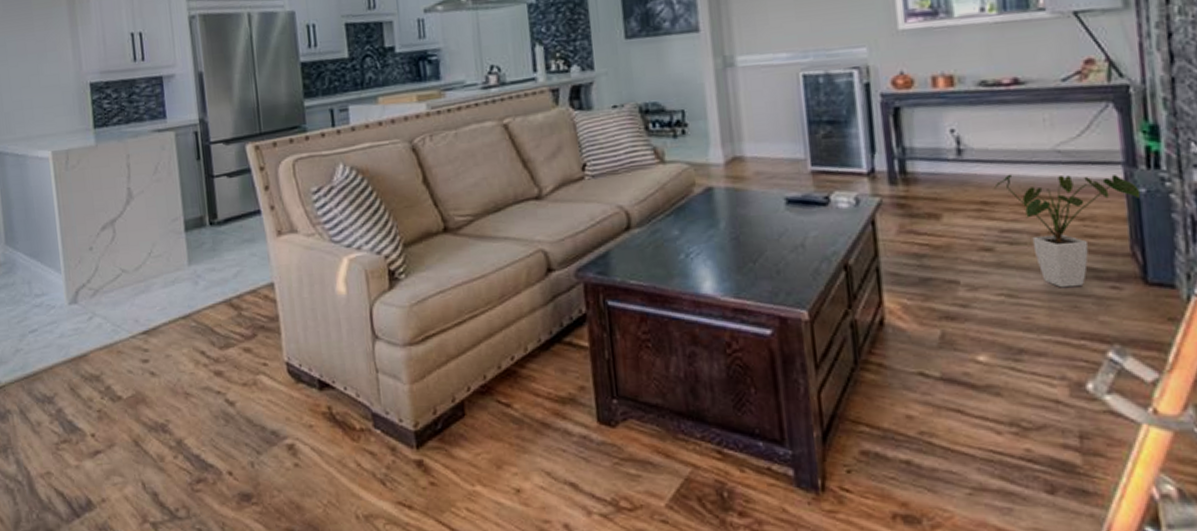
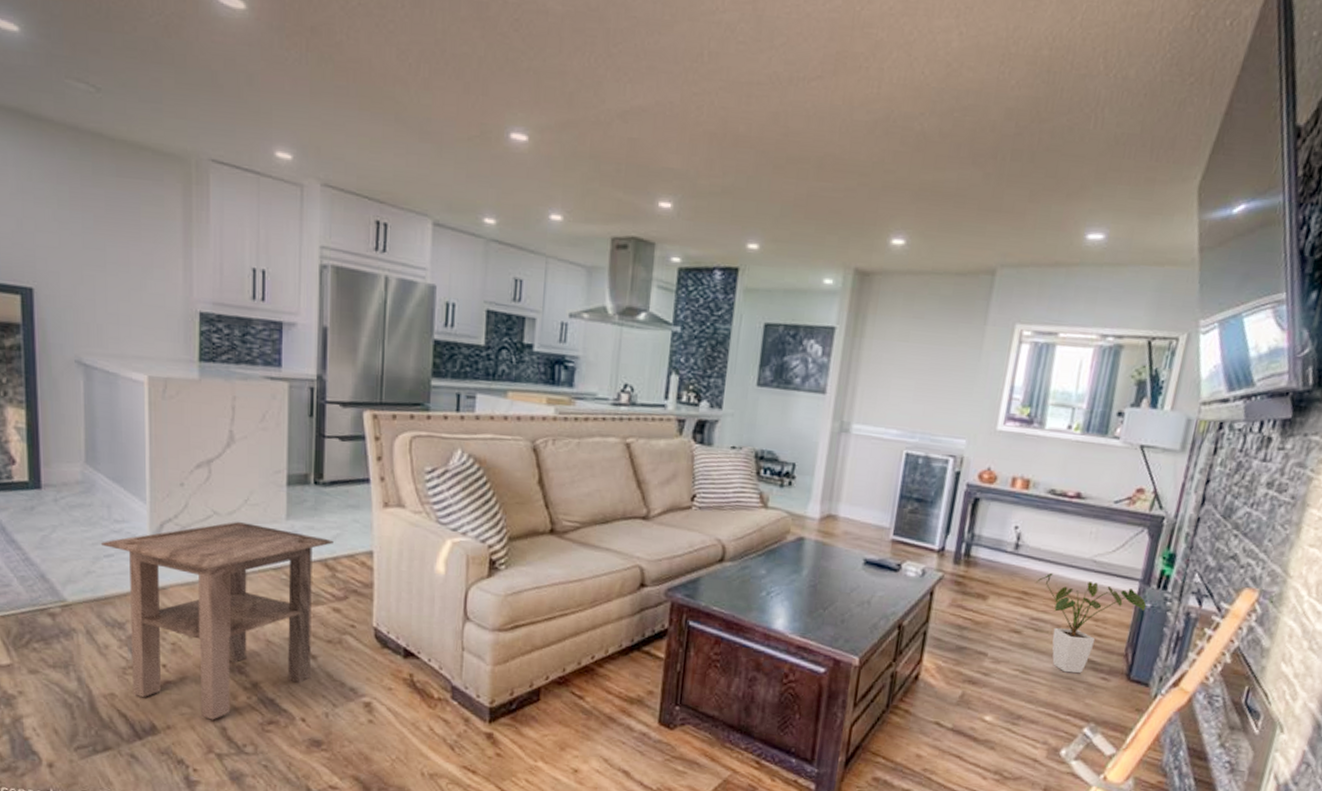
side table: none [25,275,235,487] -> present [100,521,334,720]

